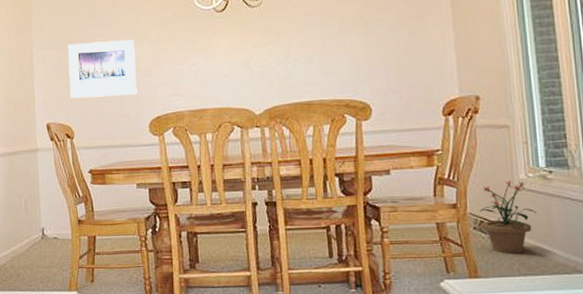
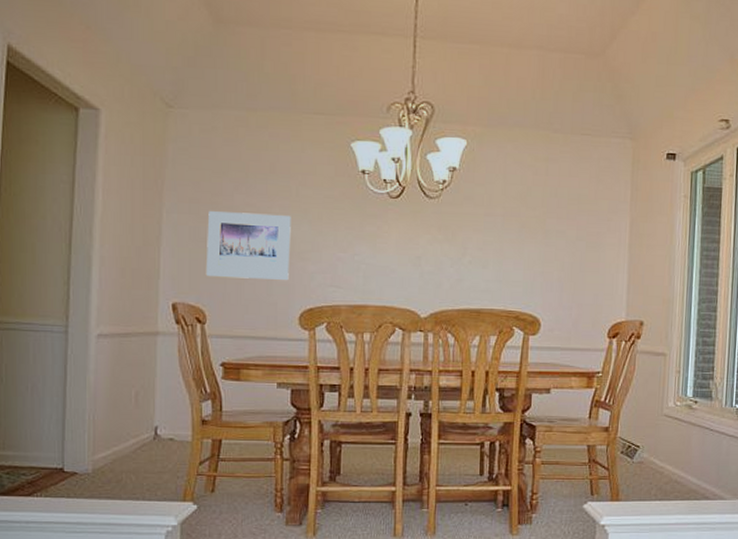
potted plant: present [480,180,536,254] -> none [628,408,679,479]

